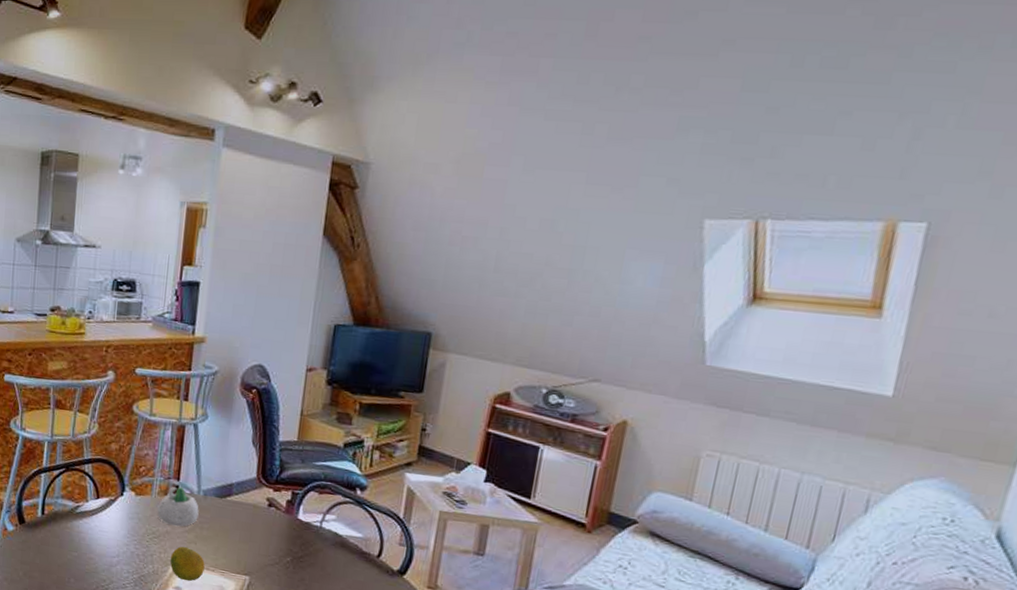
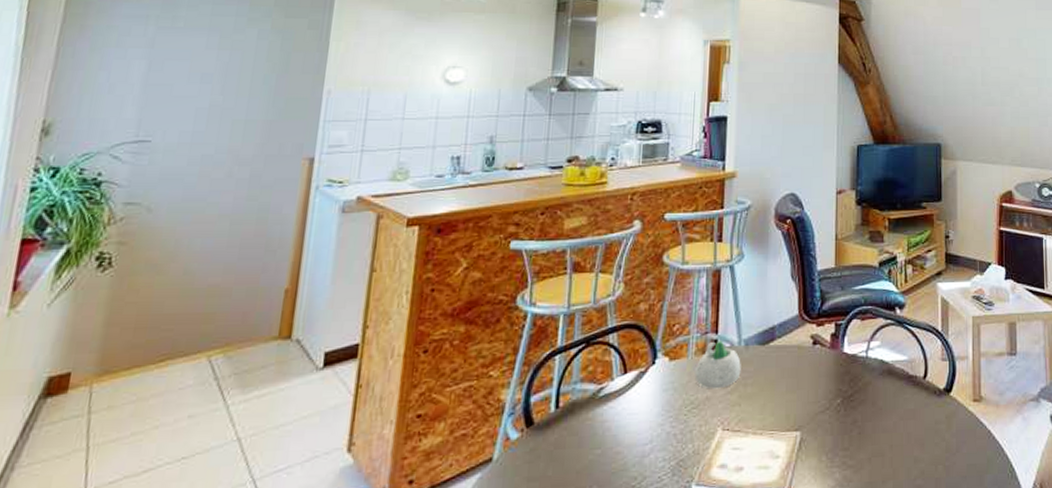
fruit: present [170,546,205,581] -> none [712,411,752,455]

